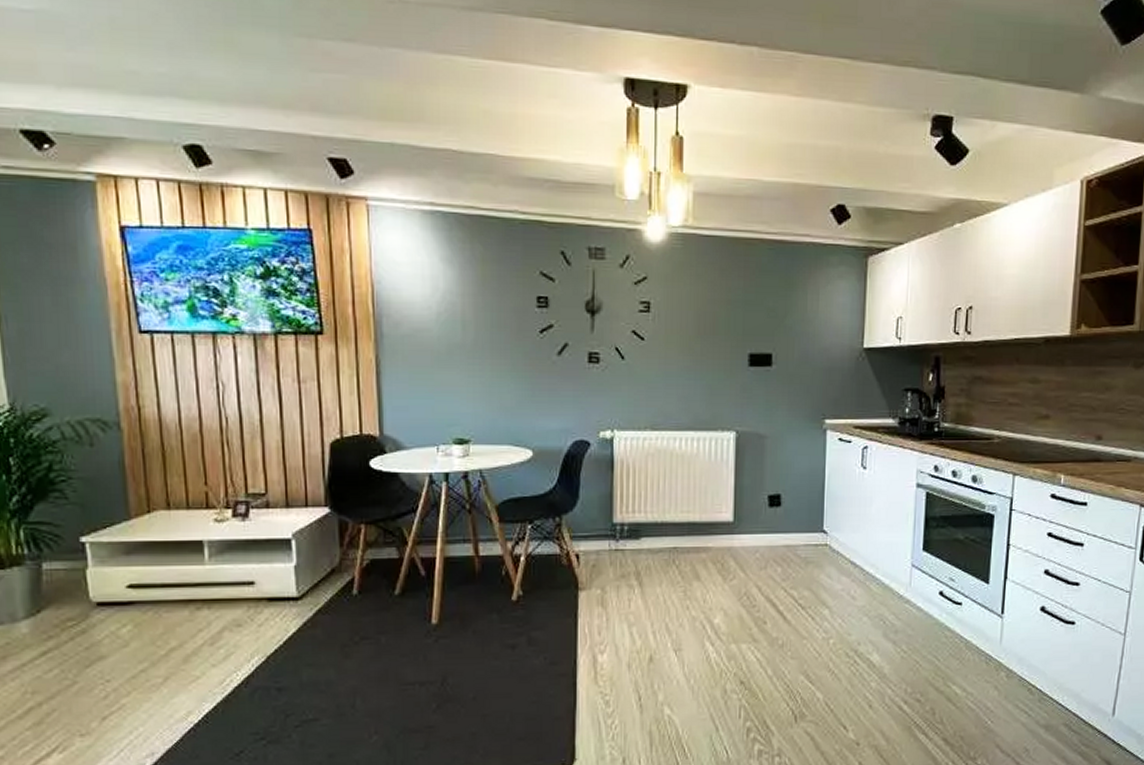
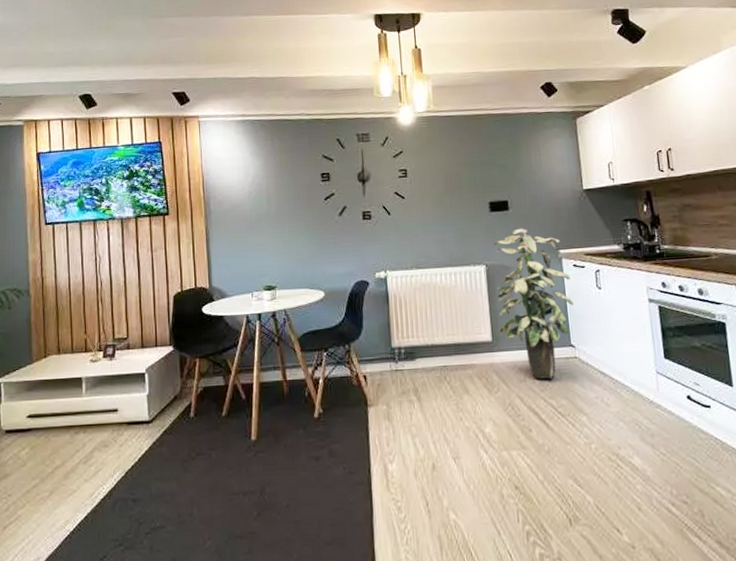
indoor plant: none [741,389,833,568] -> present [493,228,573,380]

